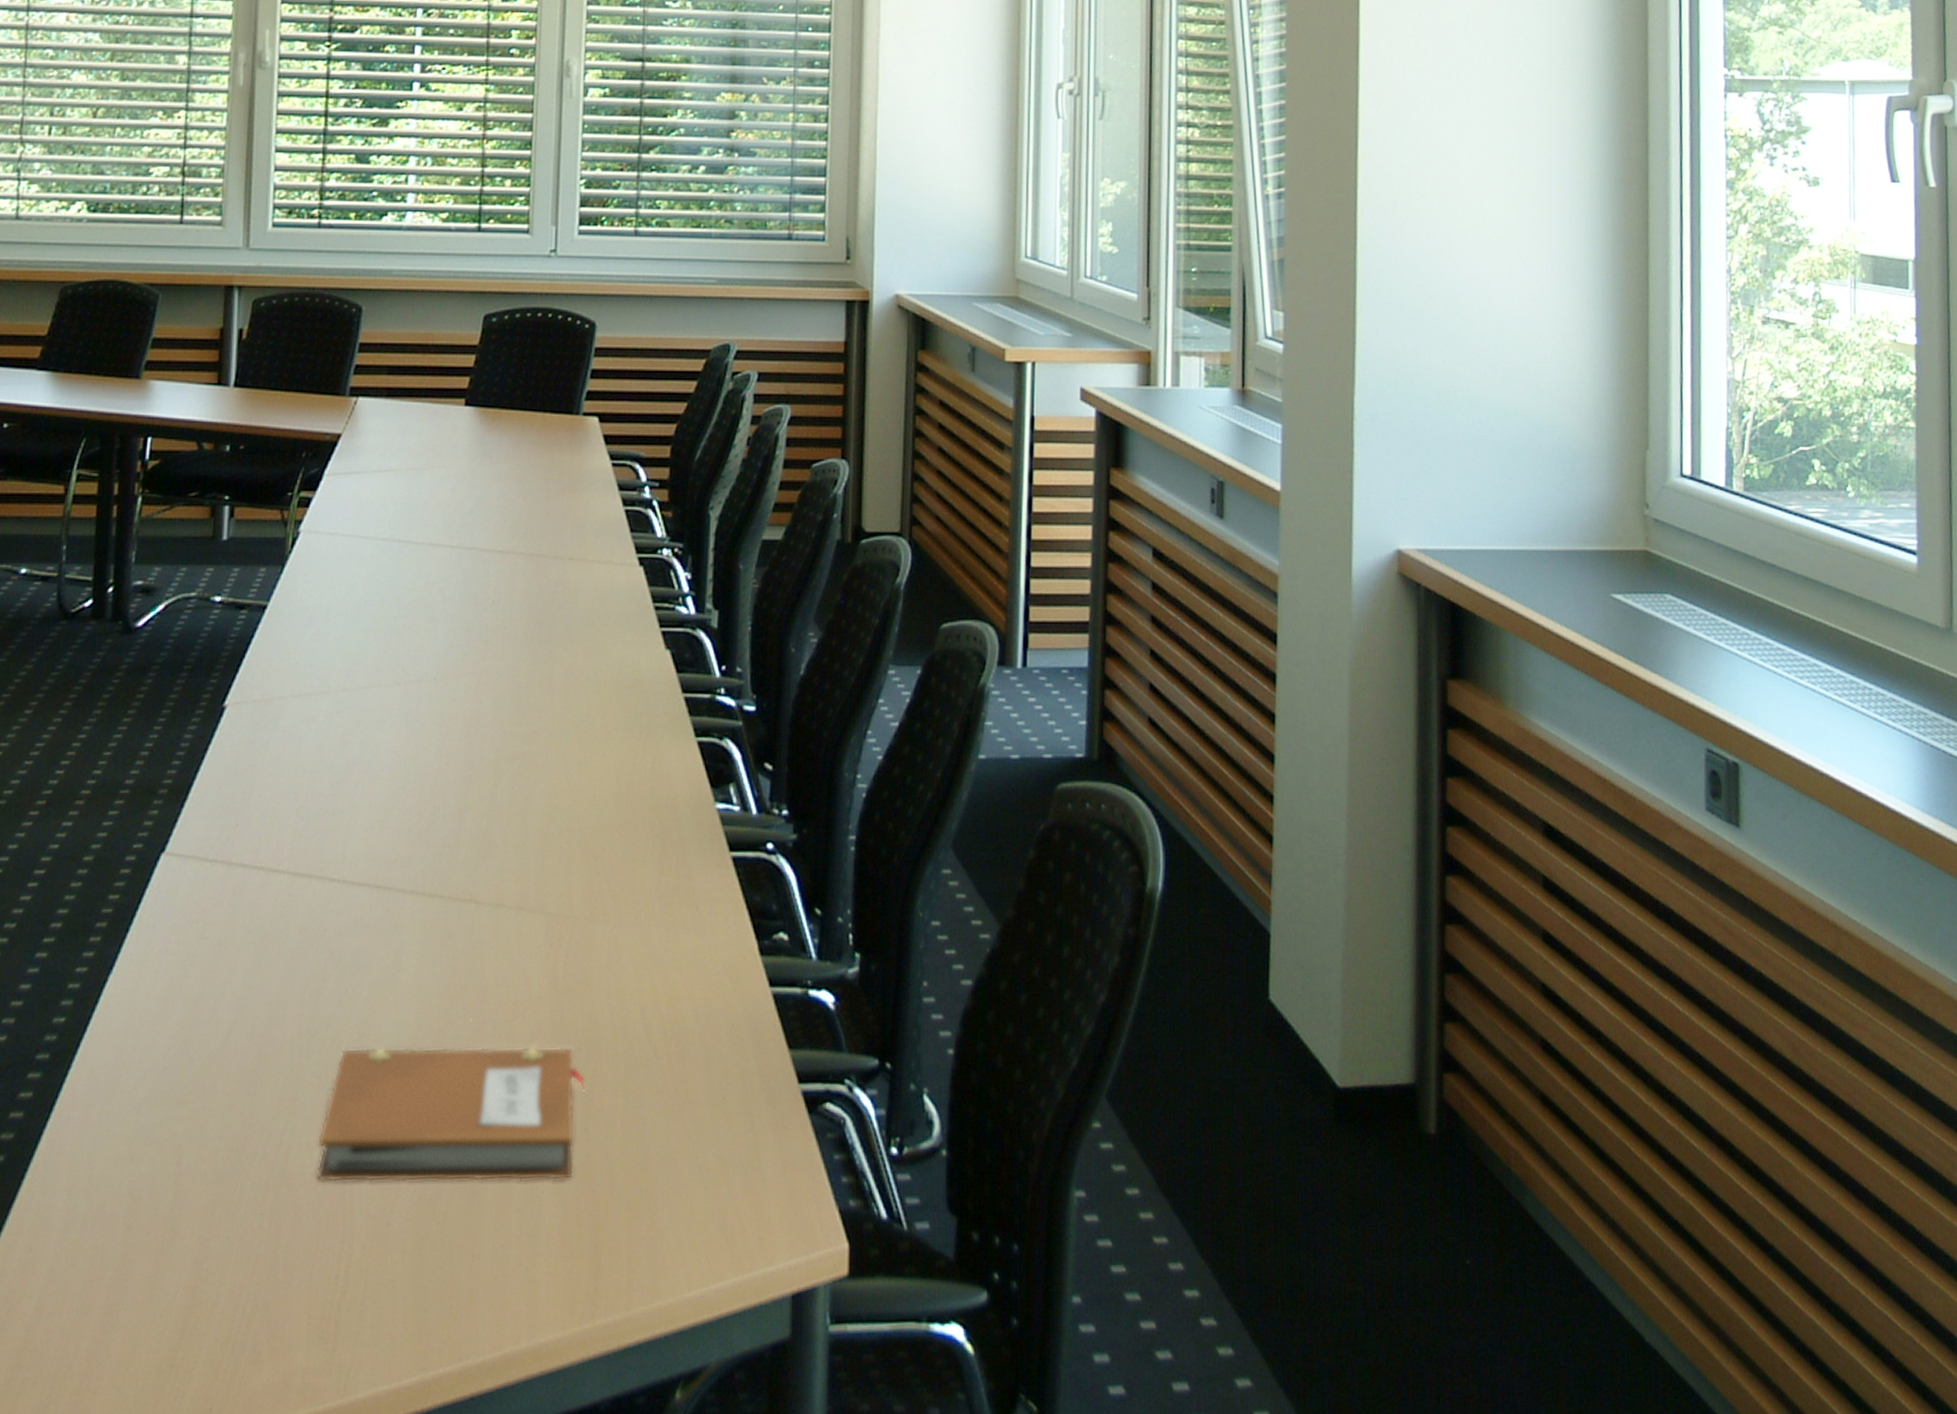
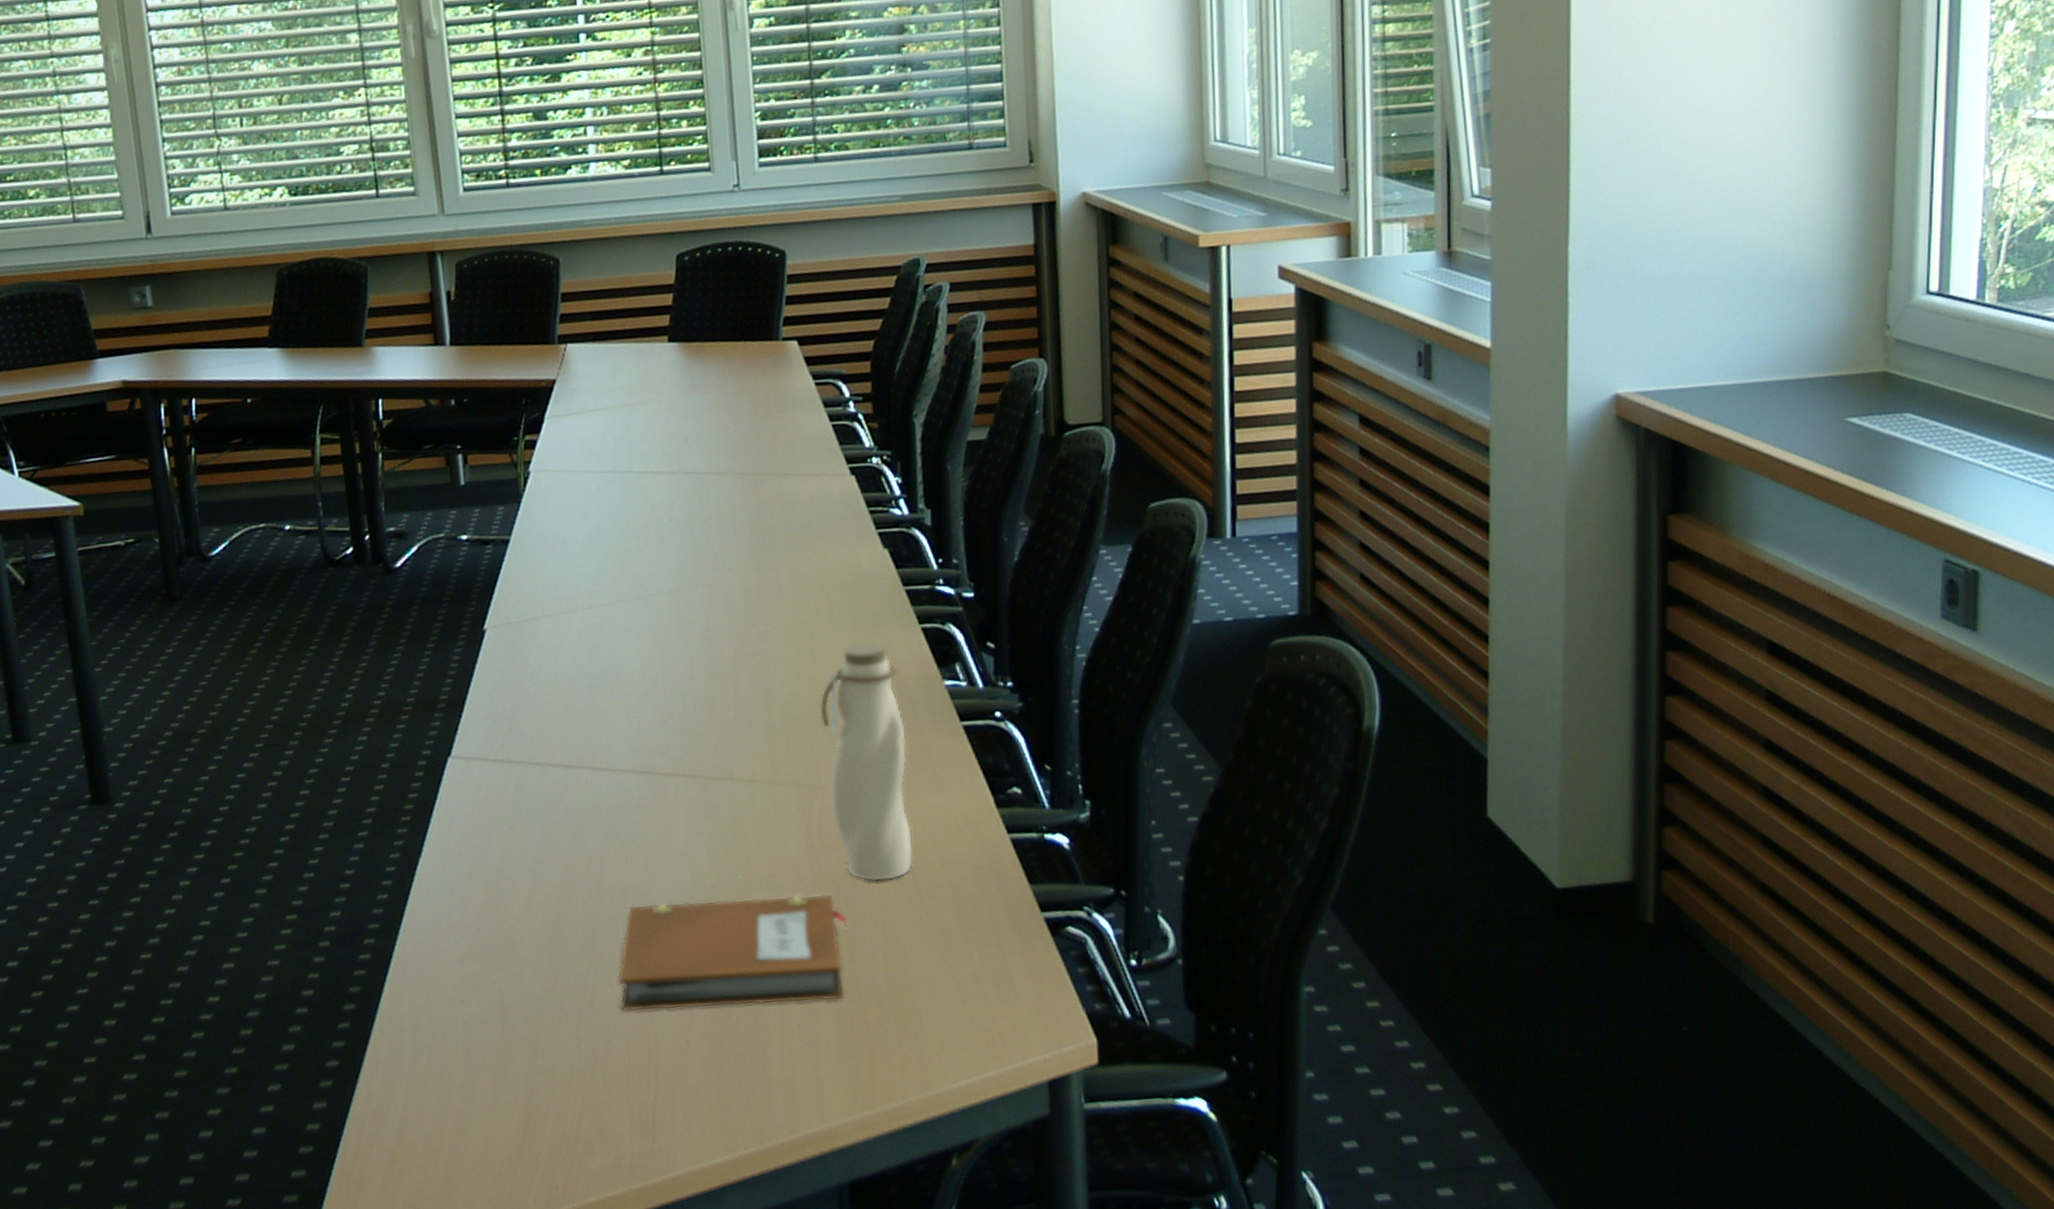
water bottle: none [580,752,670,1036] -> present [819,641,914,882]

